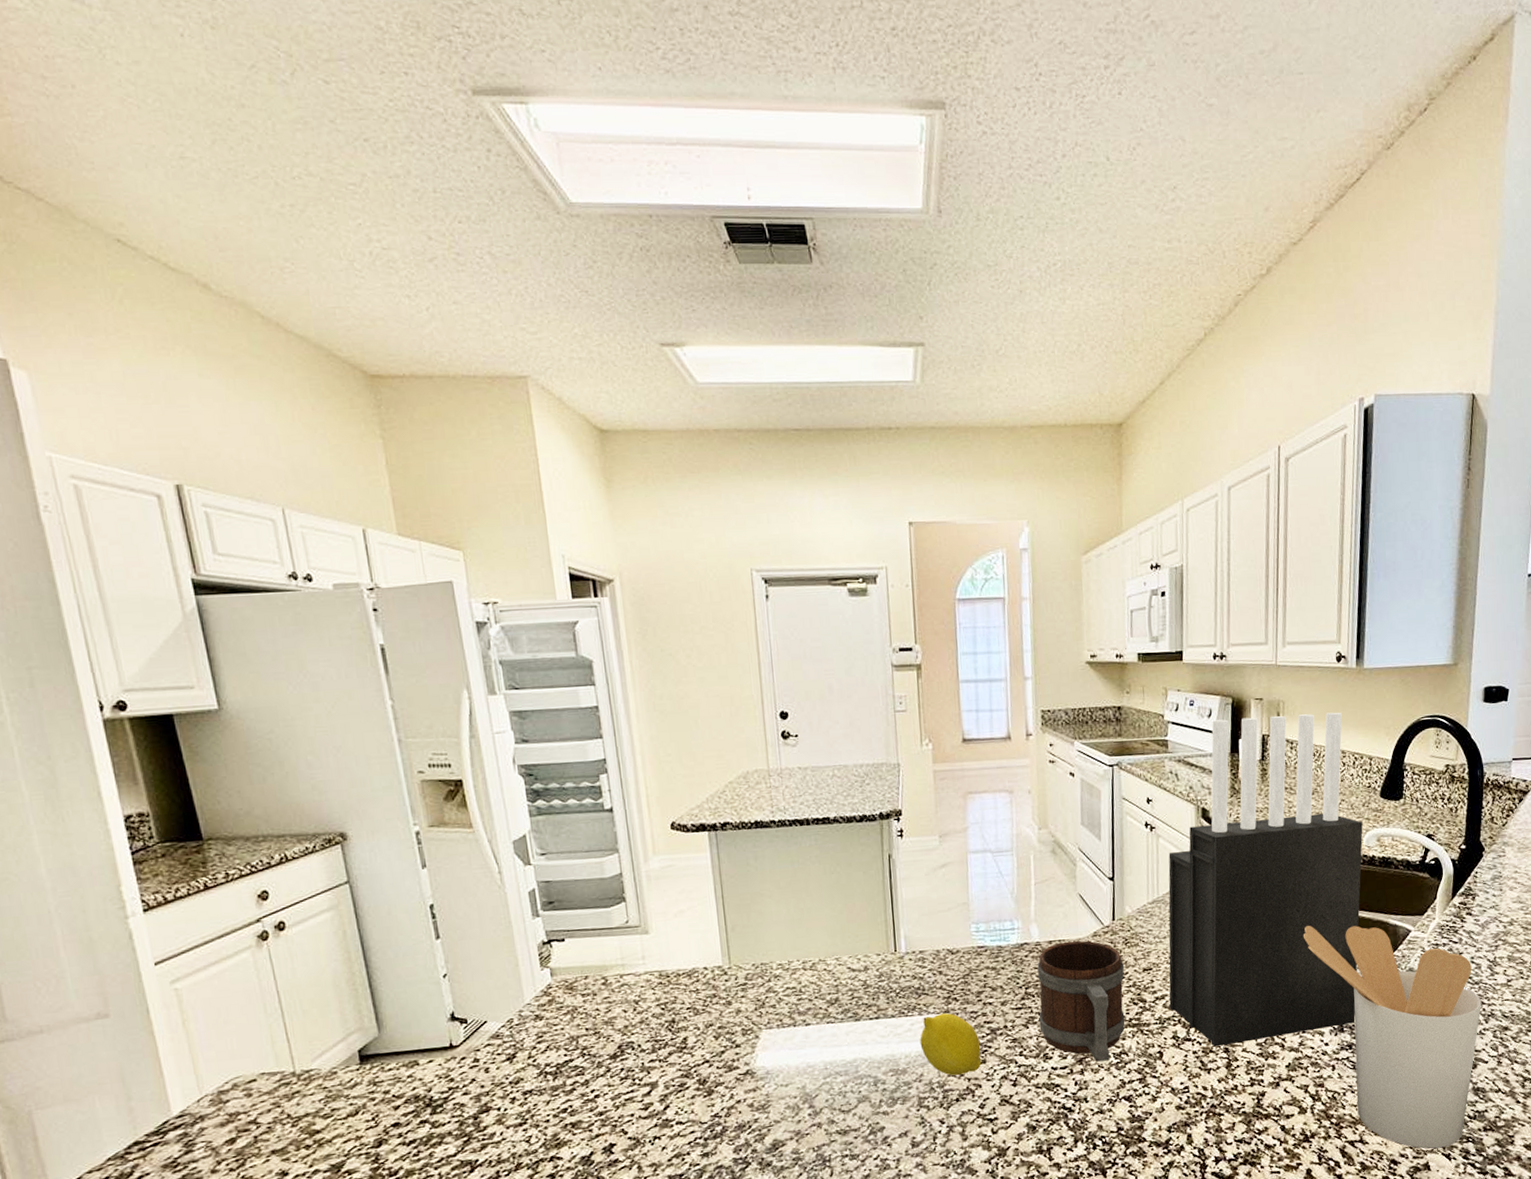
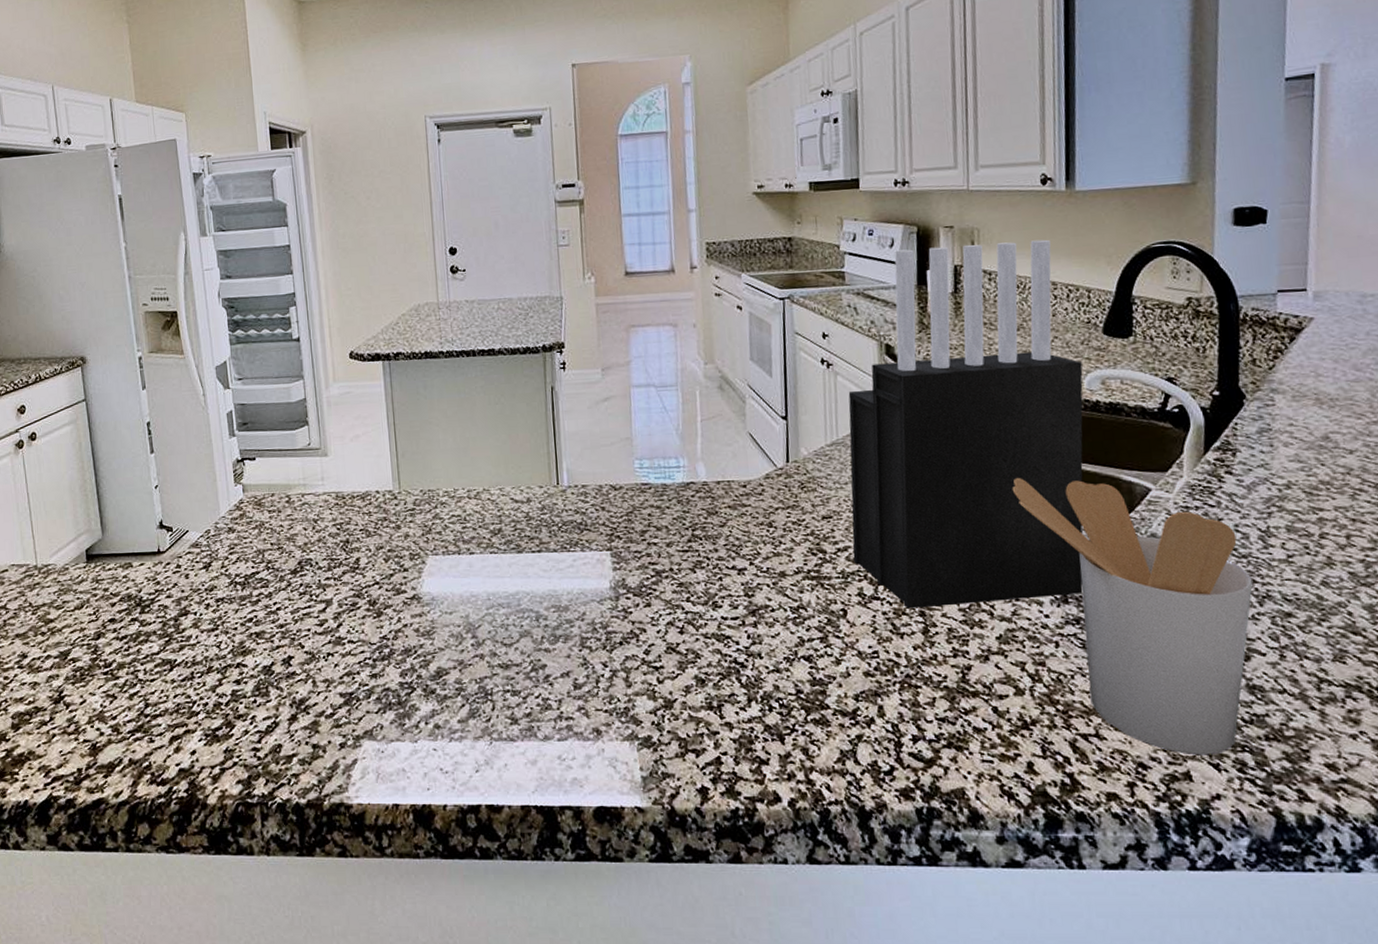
fruit: present [920,1012,982,1076] -> none [582,550,646,617]
mug: present [1037,940,1125,1062] -> none [704,482,803,615]

